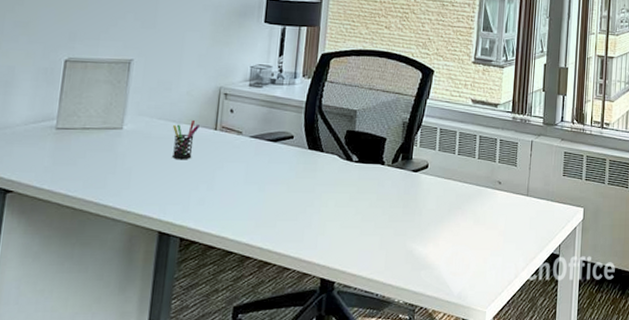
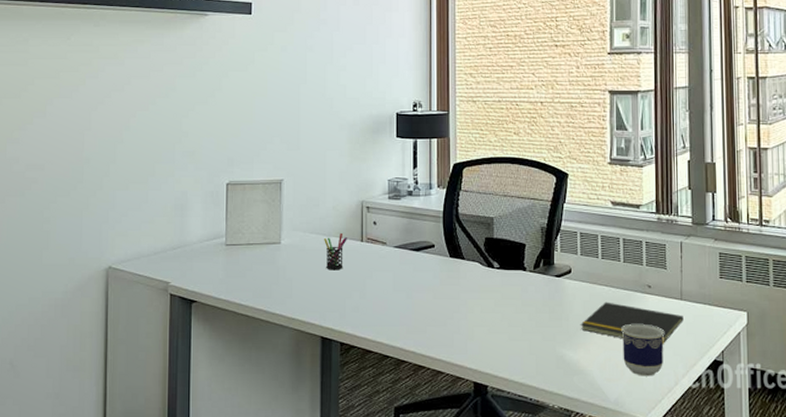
notepad: none [432,197,528,239] -> present [580,302,684,345]
cup: none [469,219,509,270] -> present [621,324,664,376]

